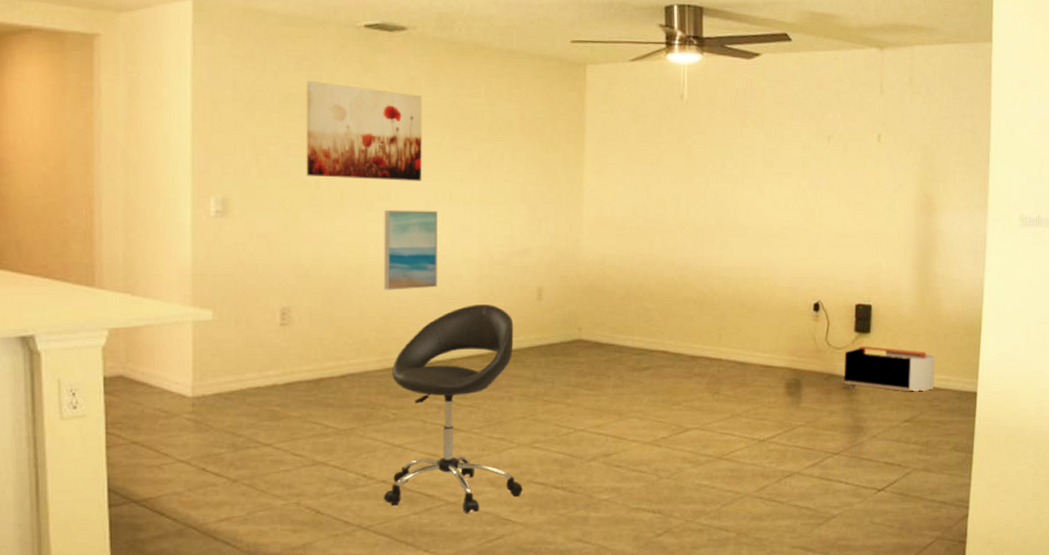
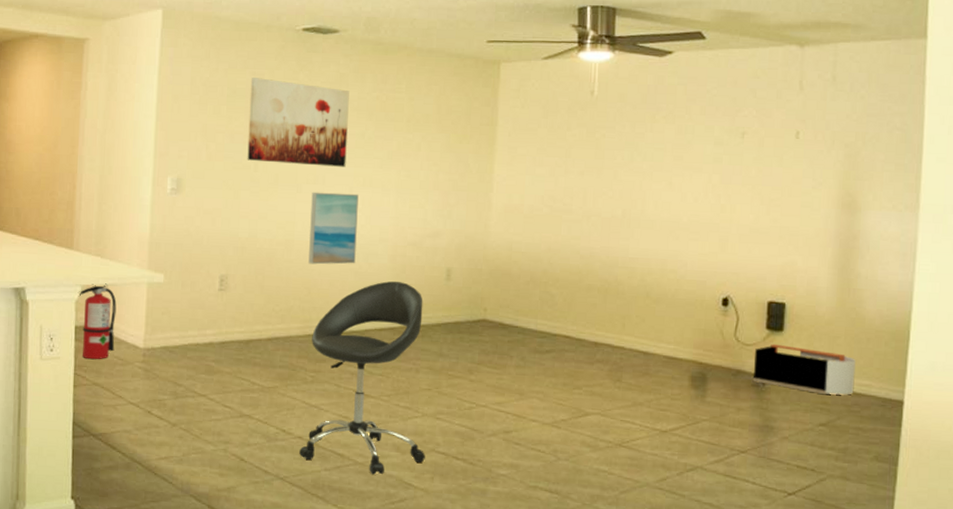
fire extinguisher: none [104,325,156,415] -> present [78,283,117,360]

